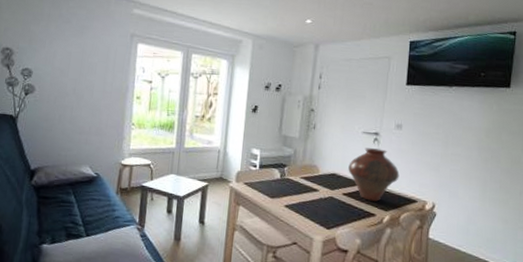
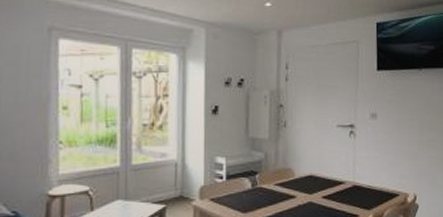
vase: present [348,148,400,202] -> none [326,142,379,201]

